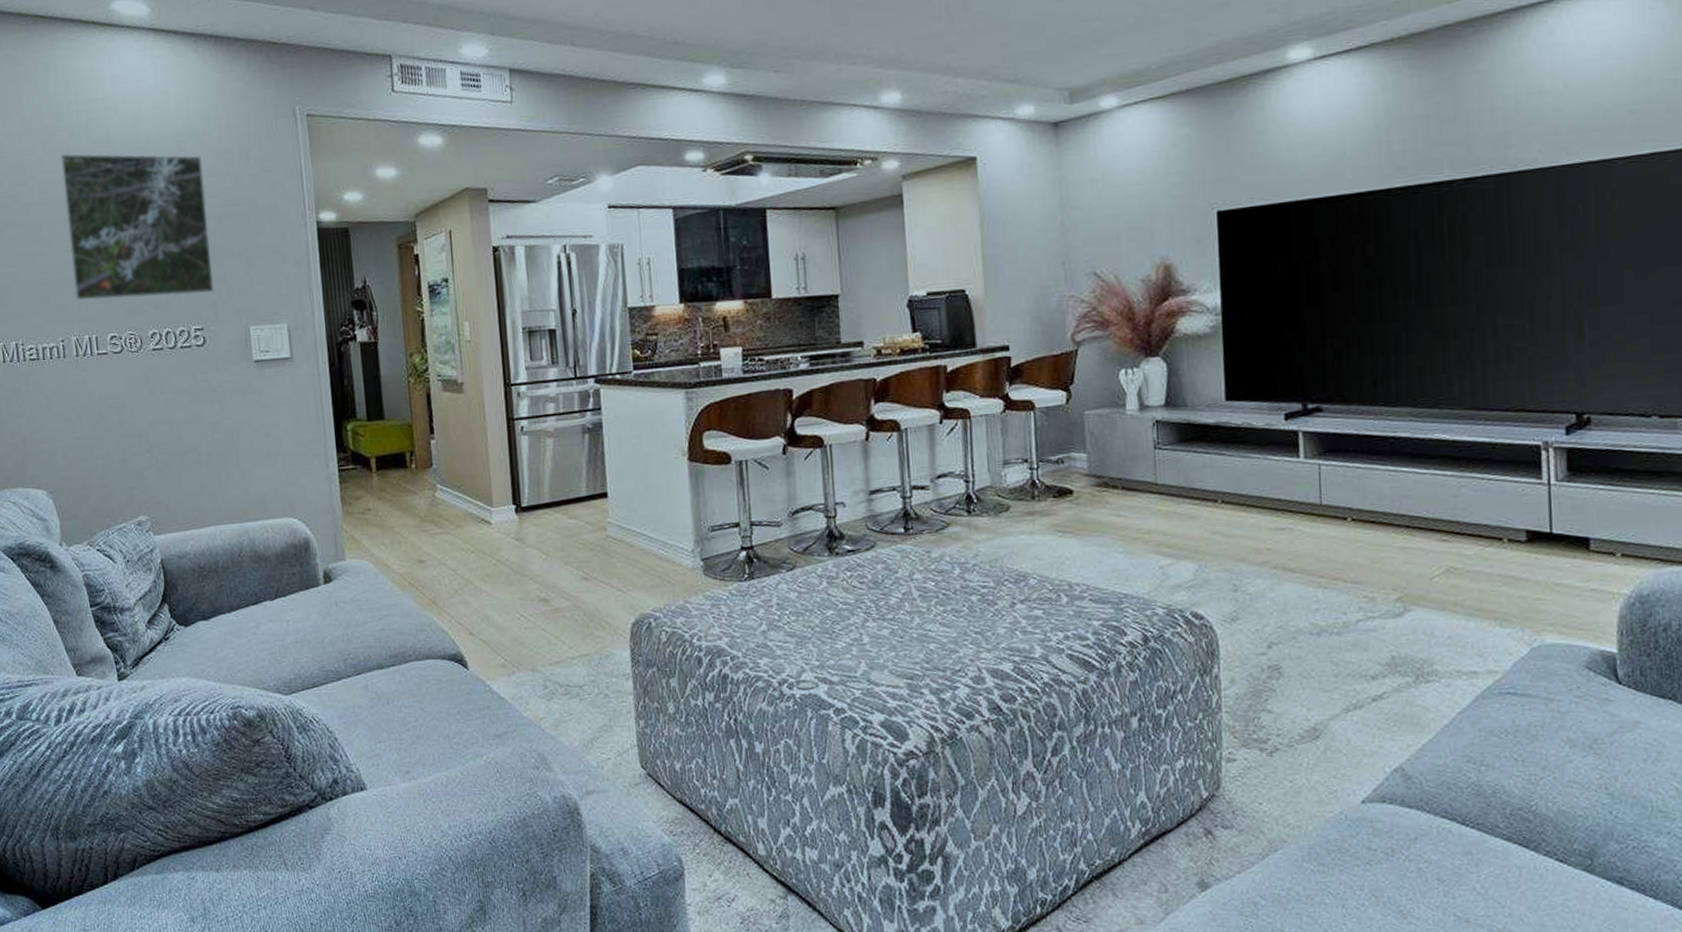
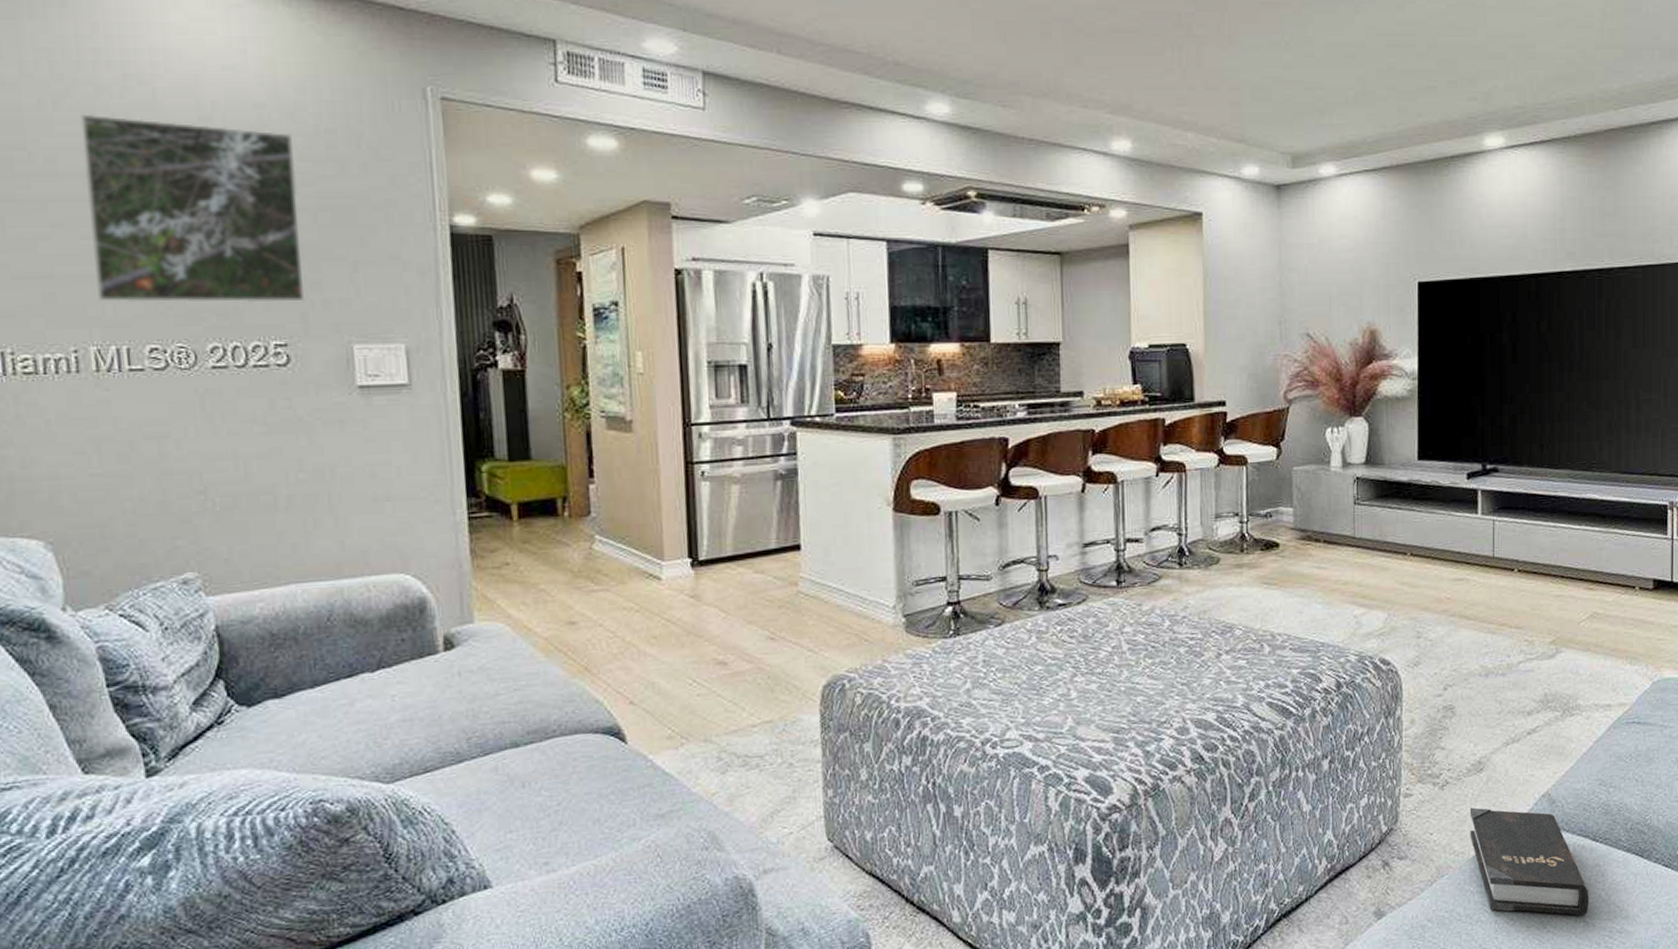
hardback book: none [1305,778,1461,909] -> present [1470,807,1589,916]

